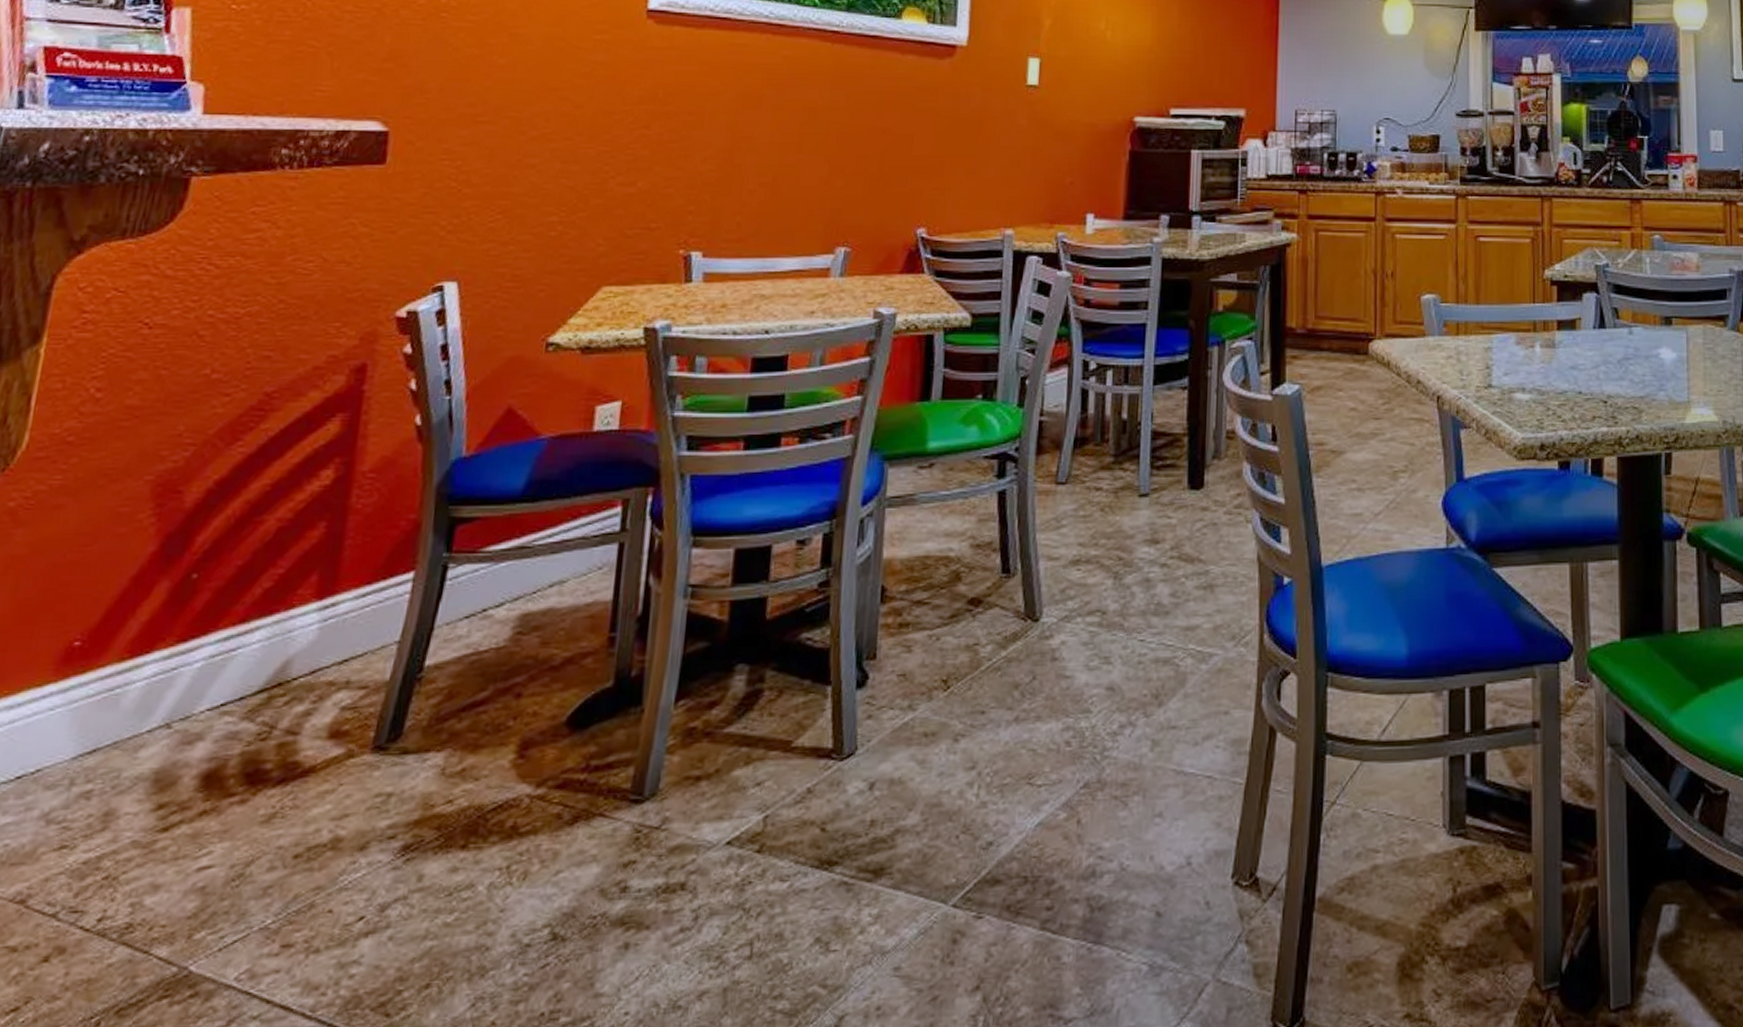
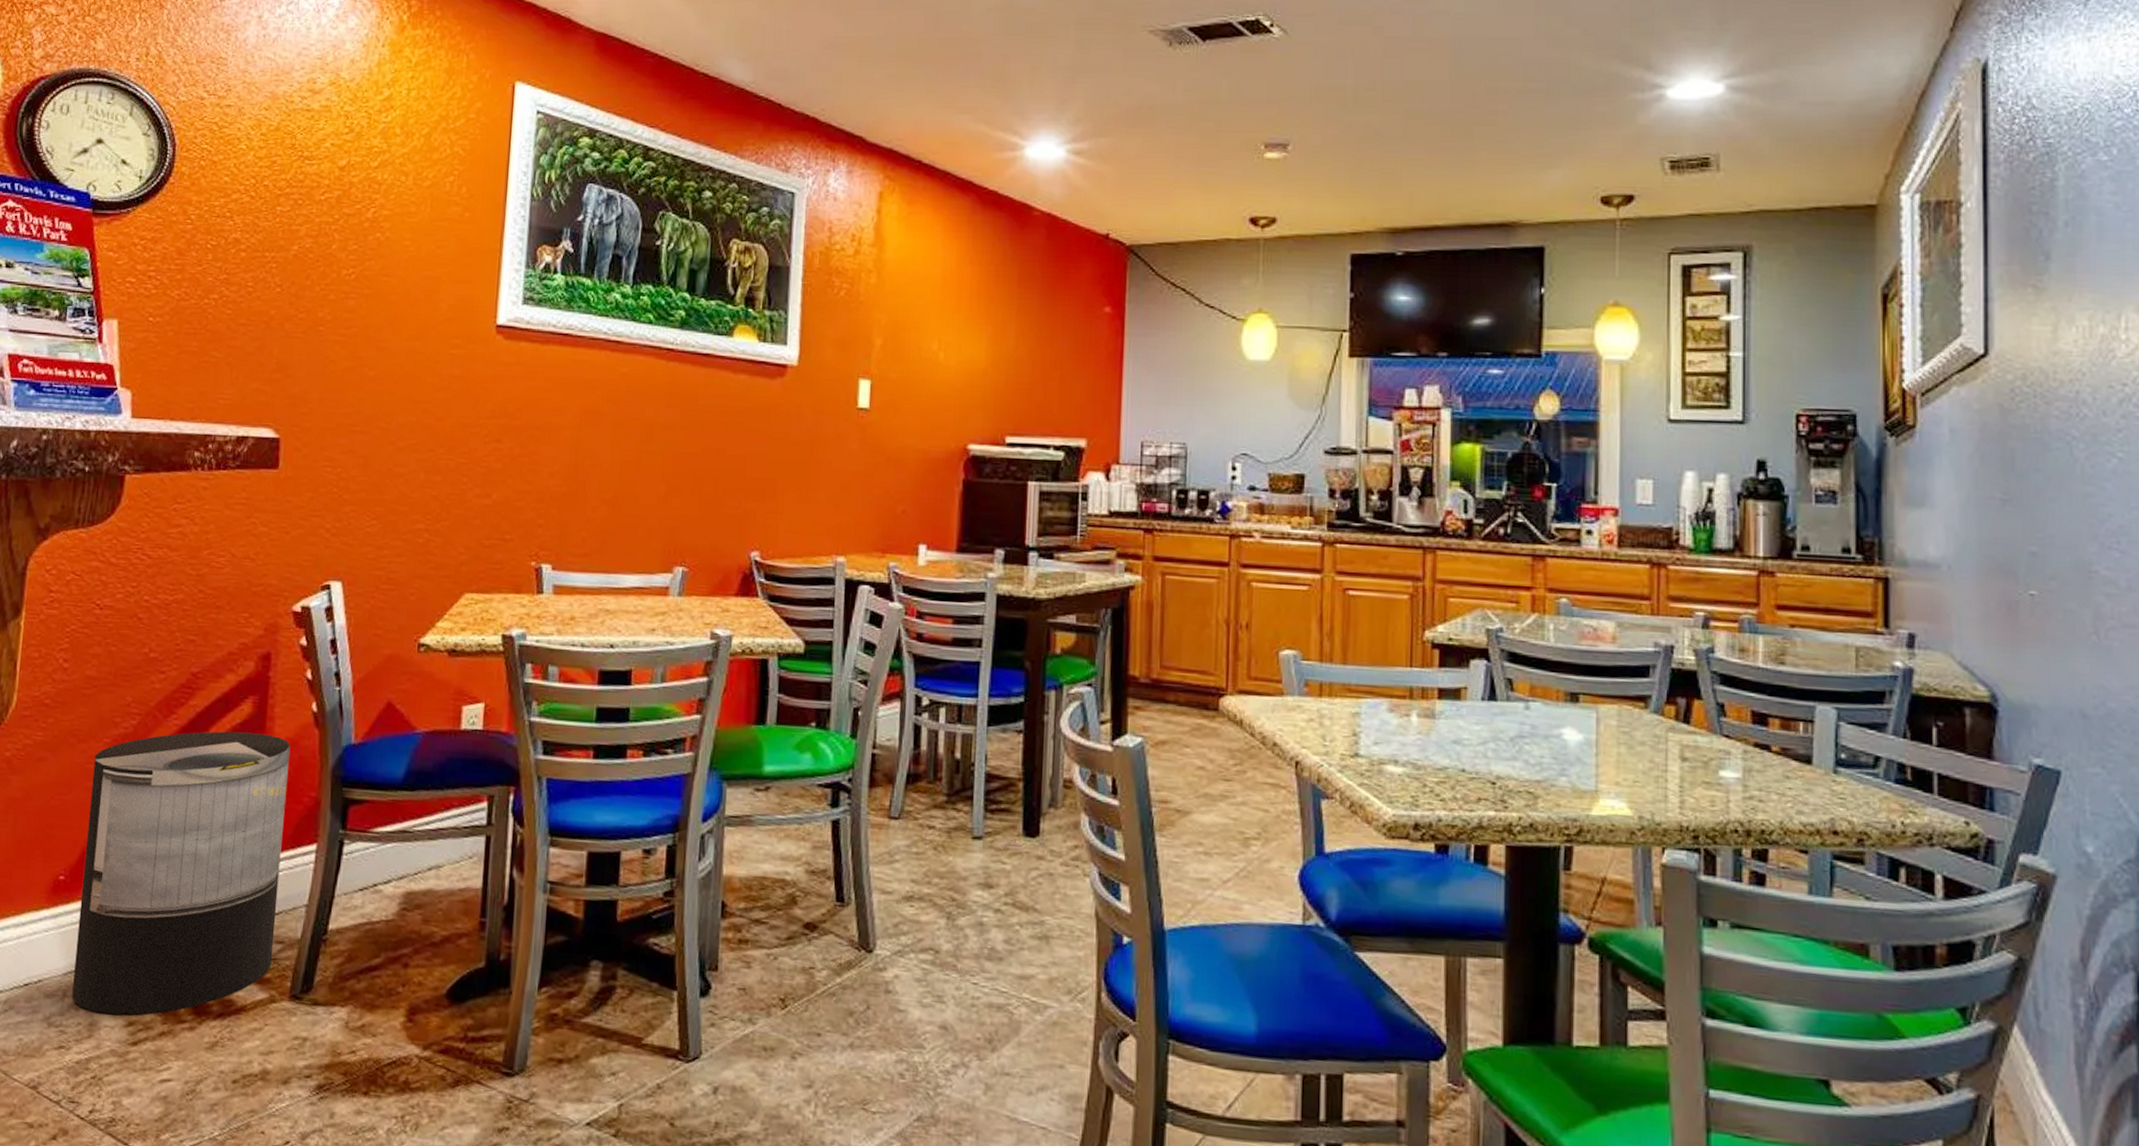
trash can: none [82,454,387,799] -> present [72,731,291,1015]

